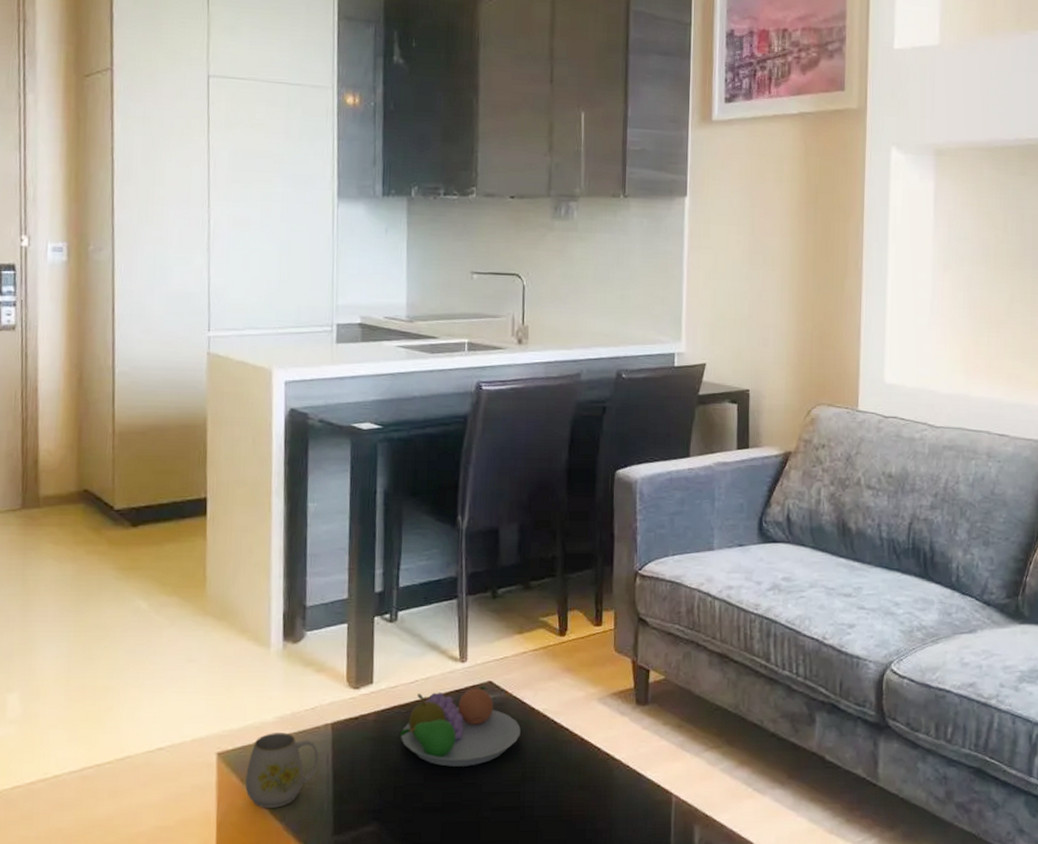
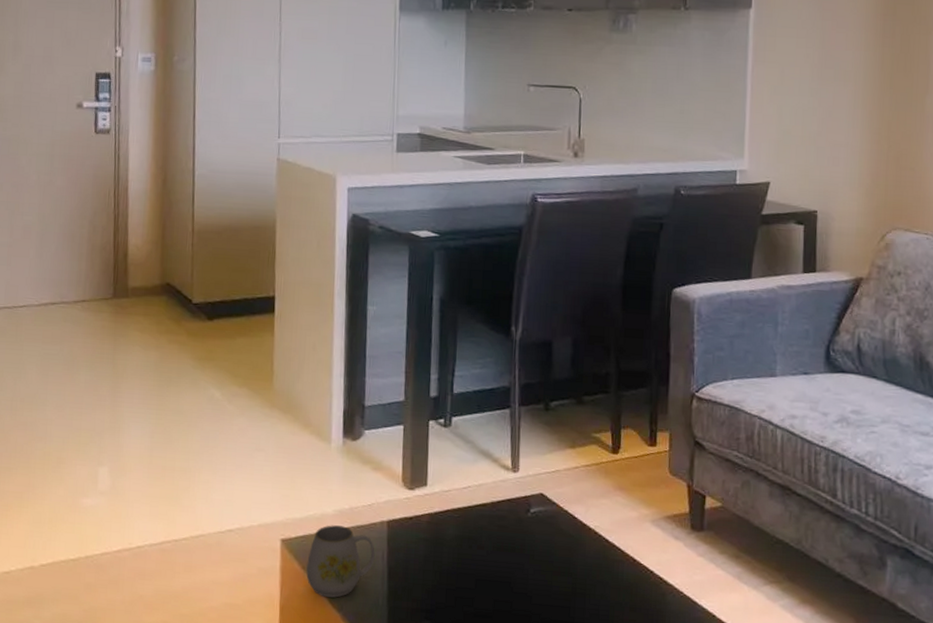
fruit bowl: present [400,686,521,767] -> none [452,497,572,576]

